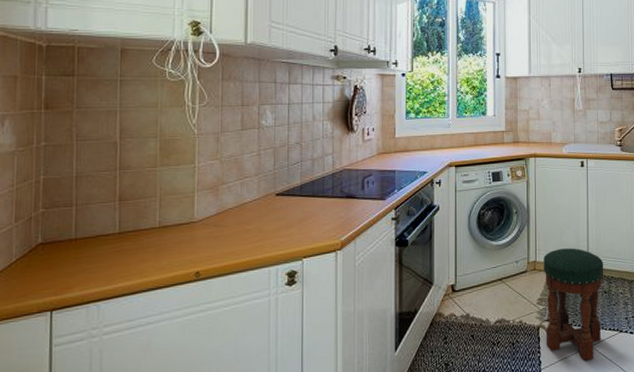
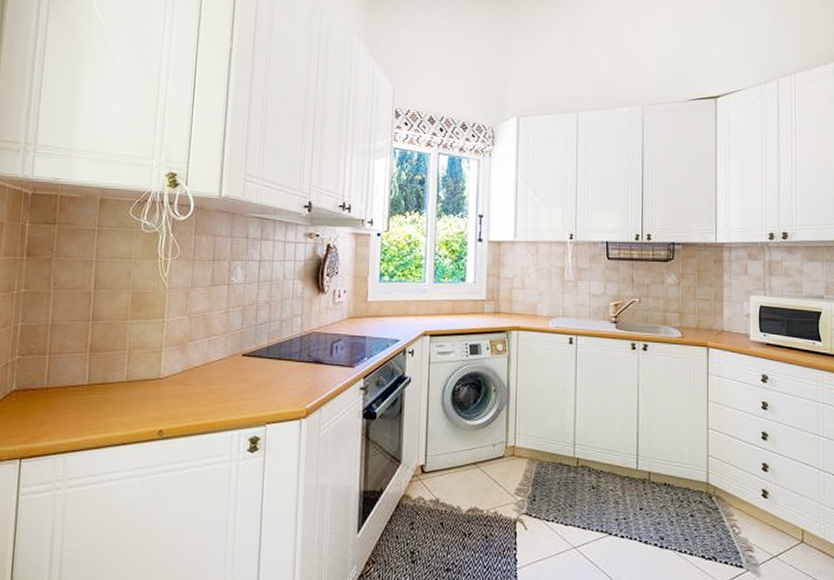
stool: present [544,248,604,361] -> none [523,434,592,564]

